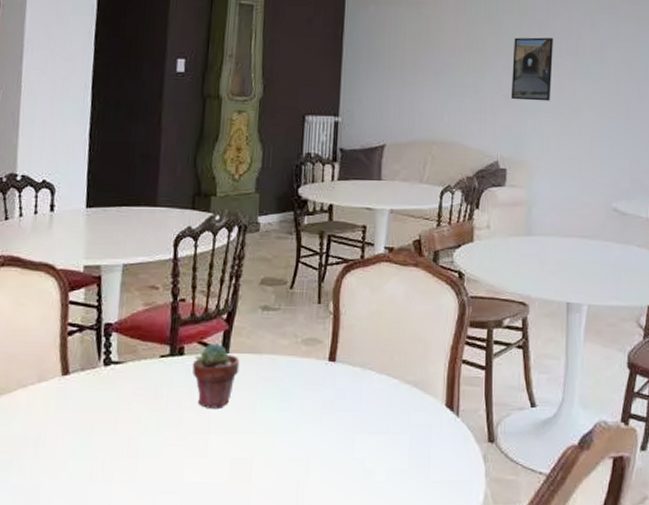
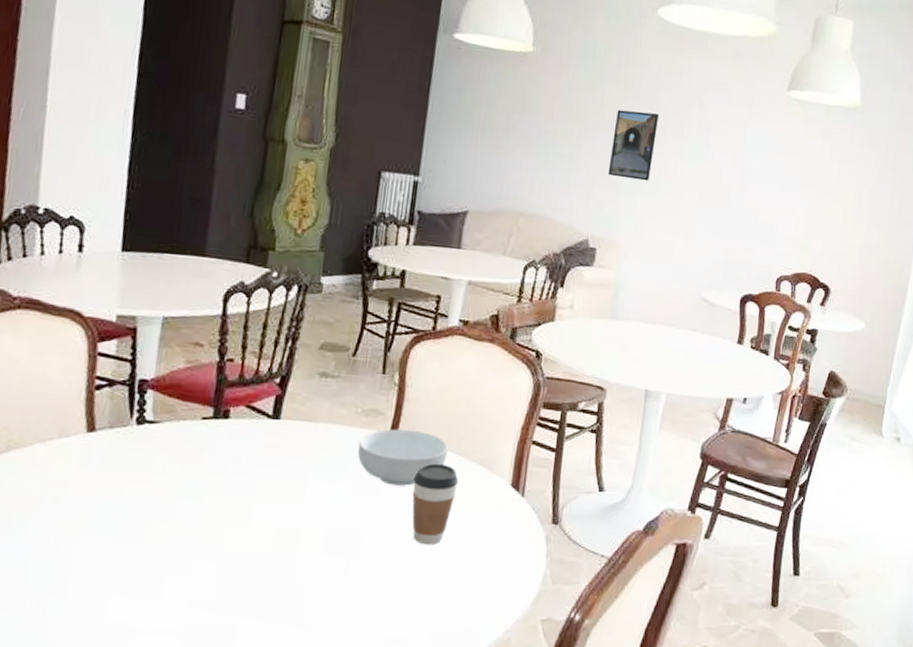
potted succulent: present [192,343,240,408] -> none [238,408,292,476]
cereal bowl: none [300,356,384,411] -> present [357,429,448,486]
coffee cup: none [353,387,396,469] -> present [412,463,459,545]

